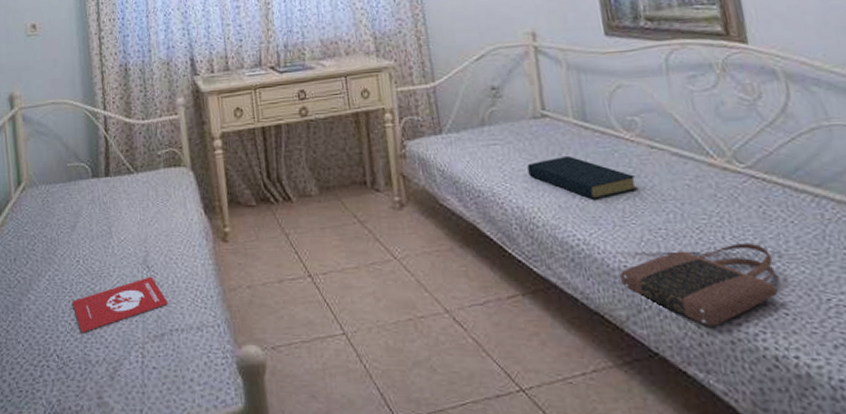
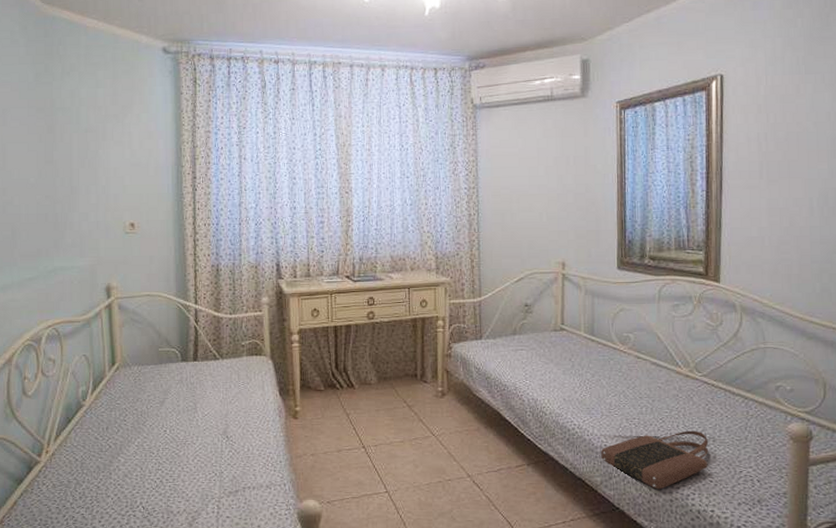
book: present [73,276,169,334] -> none [159,445,243,490]
hardback book: present [527,155,638,199] -> none [544,361,624,395]

